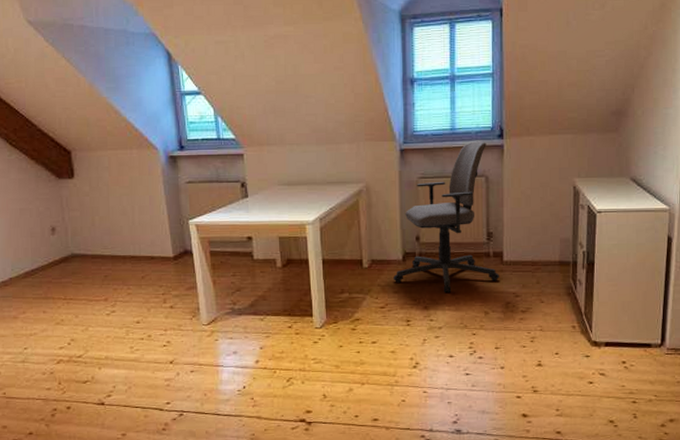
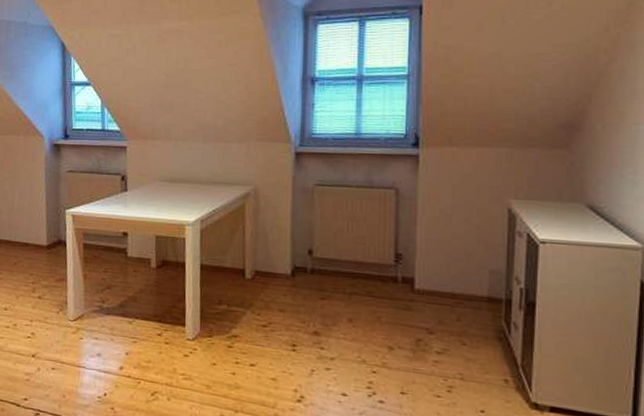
office chair: present [393,140,499,292] -> none [279,147,409,318]

